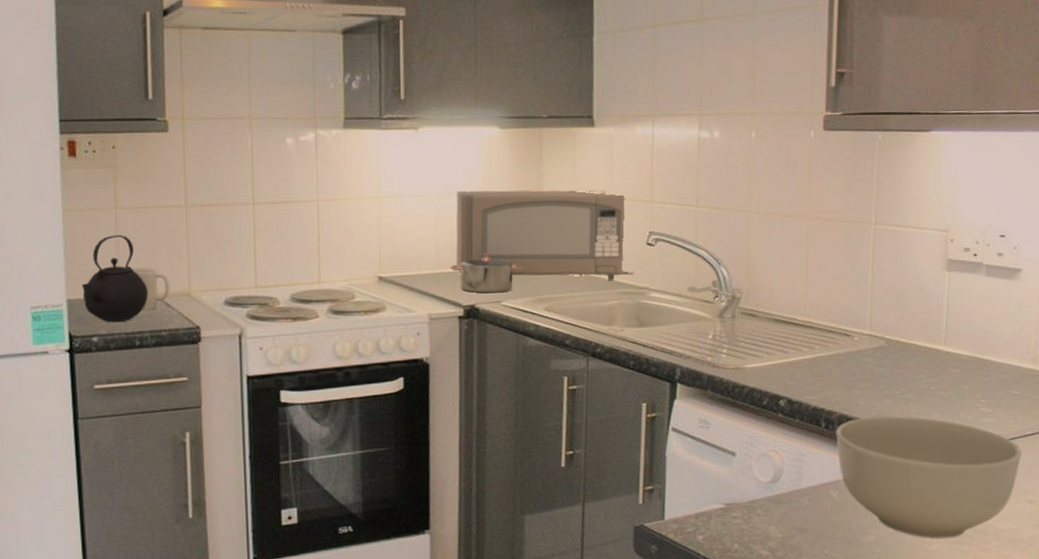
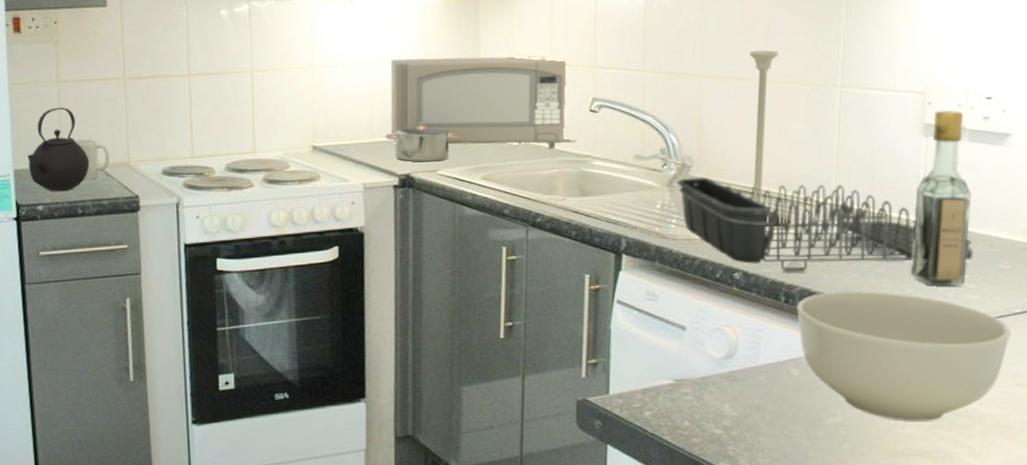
dish rack: none [727,308,991,399] -> present [676,177,974,273]
candlestick: none [793,188,828,354] -> present [749,50,789,225]
bottle: none [936,246,988,411] -> present [911,110,971,286]

